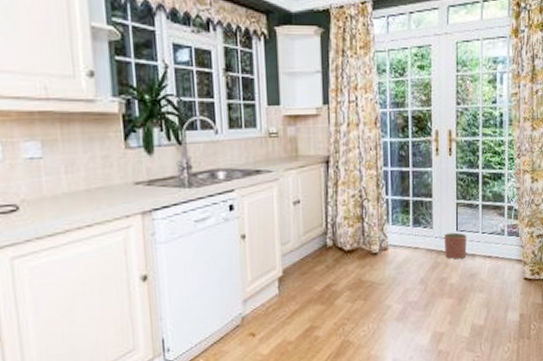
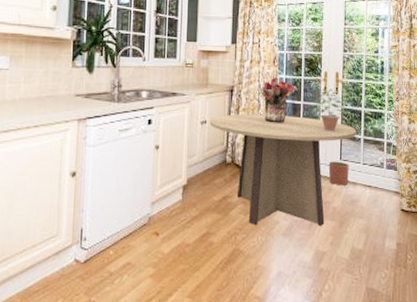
dining table: none [304,185,474,313] -> present [210,114,357,226]
bouquet: none [362,141,404,196] -> present [261,77,297,123]
potted plant: none [417,150,470,200] -> present [307,88,354,132]

